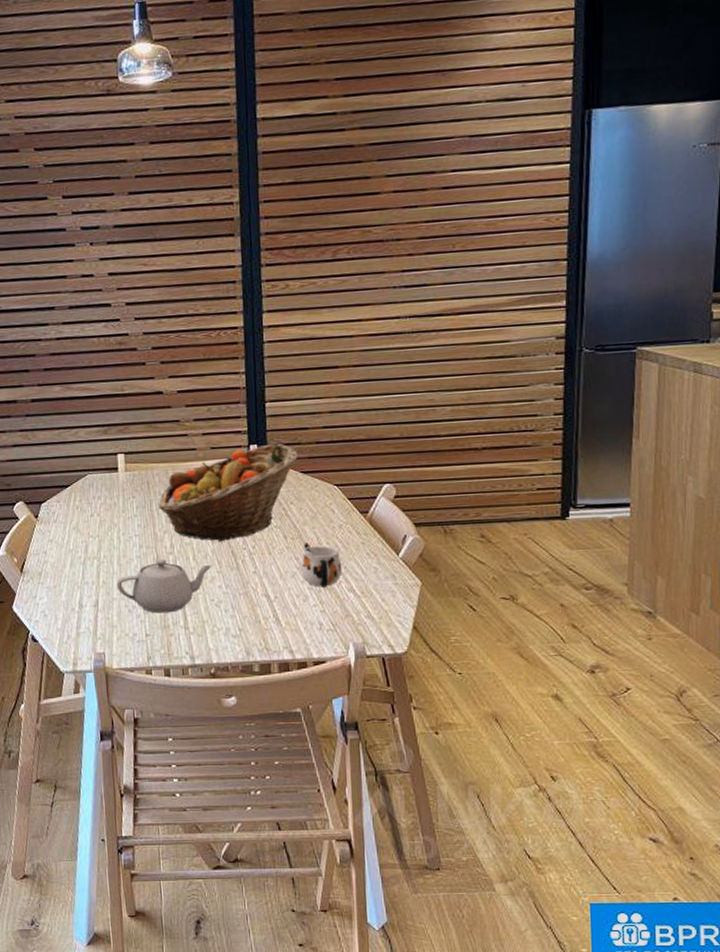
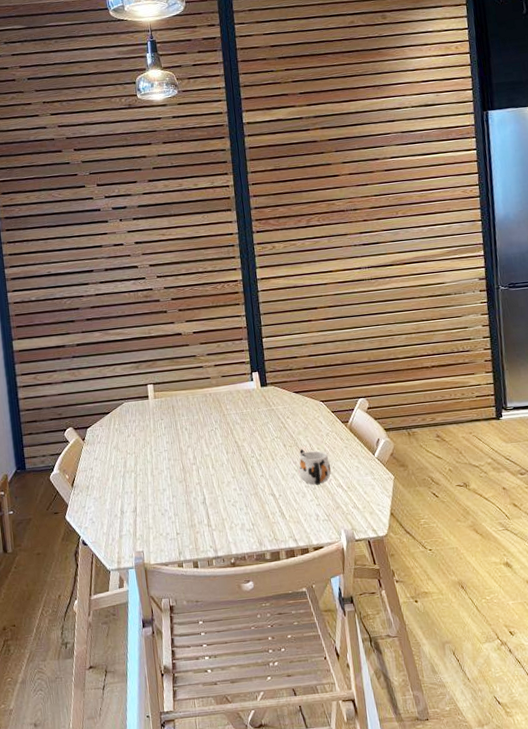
teapot: present [116,558,212,614] -> none [151,468,228,515]
fruit basket: present [158,443,299,541] -> none [181,370,292,452]

